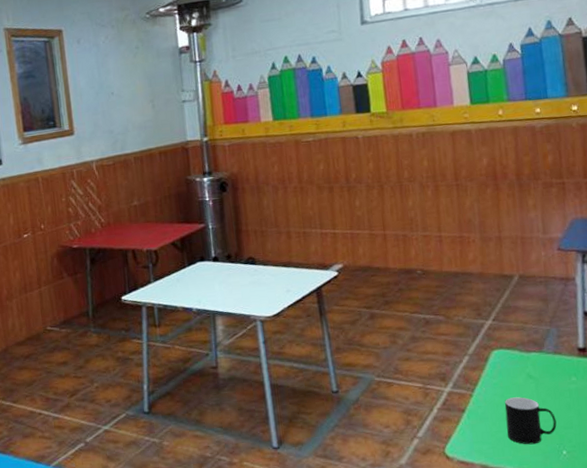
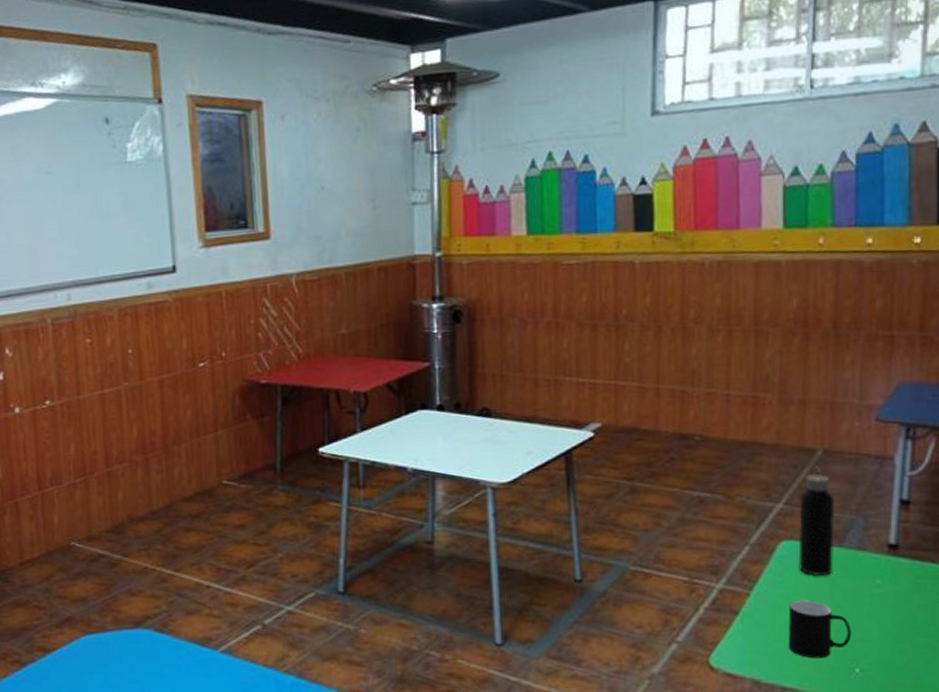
water bottle: none [504,289,537,377] -> present [798,466,835,577]

